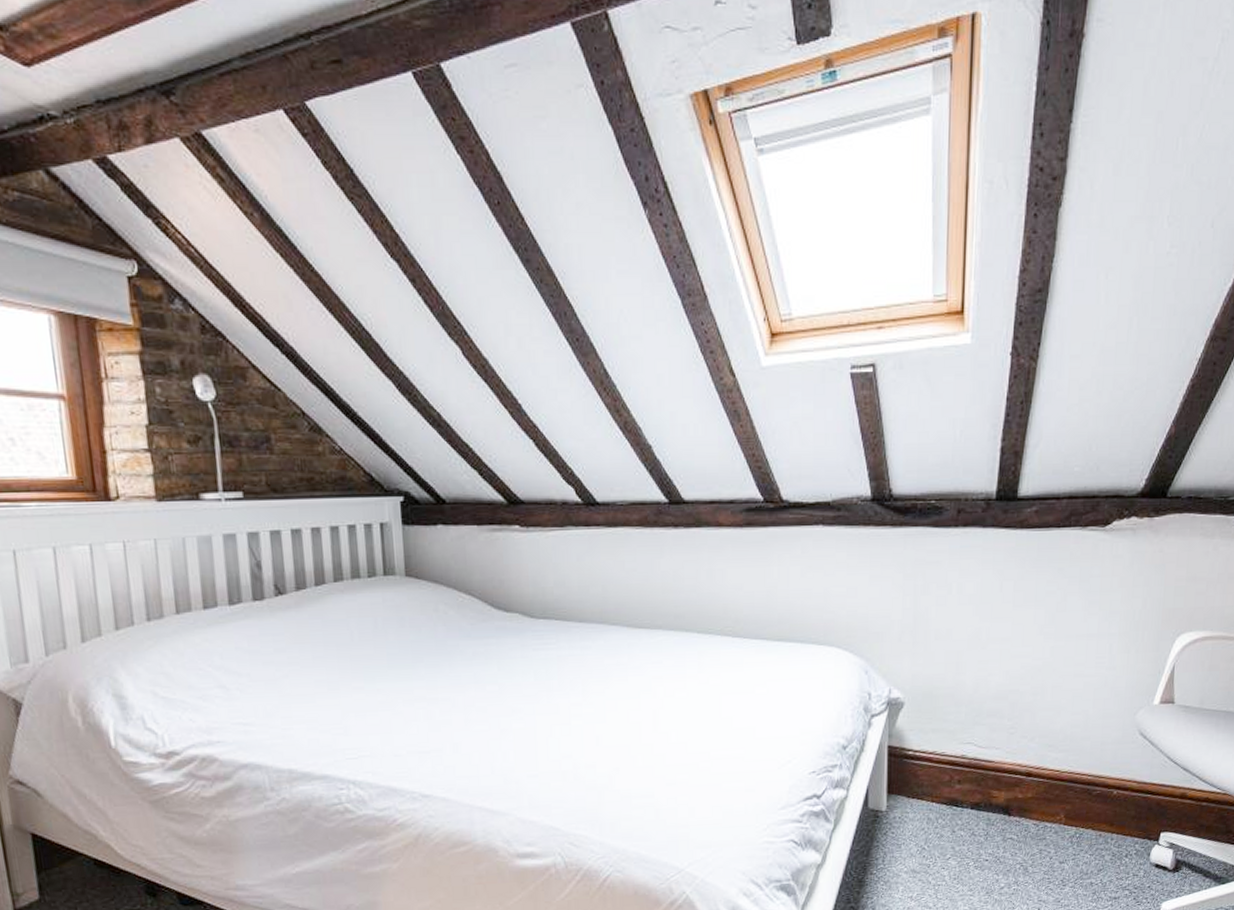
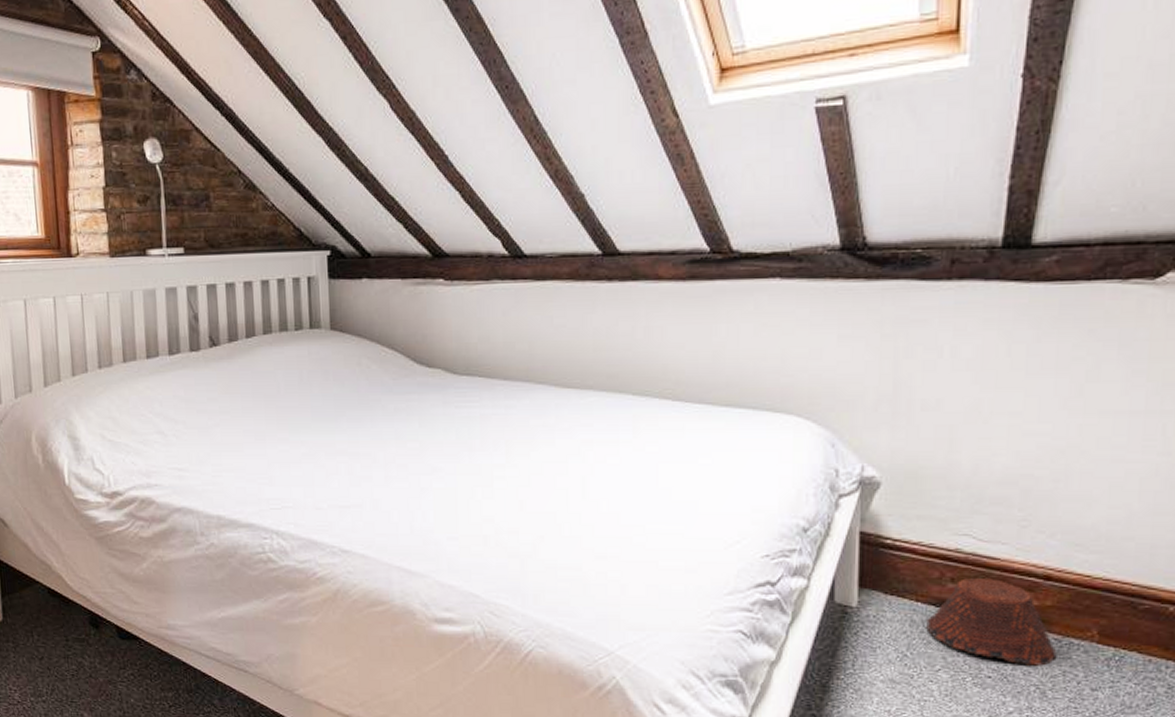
woven basket: none [939,778,1036,848] -> present [926,578,1057,666]

